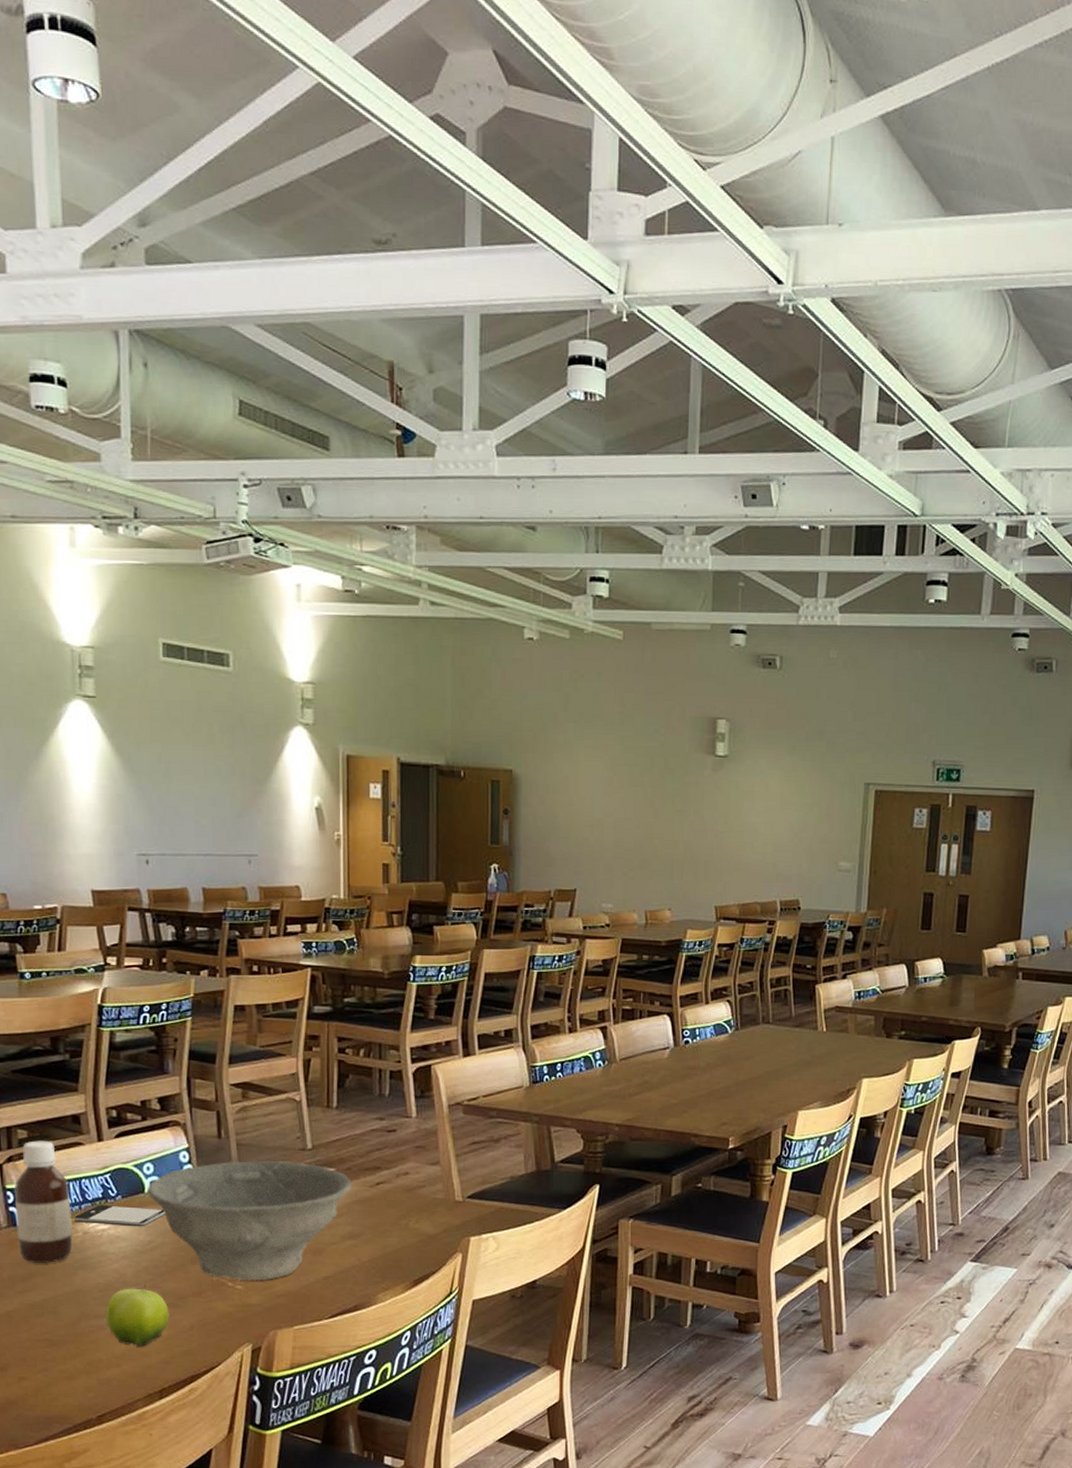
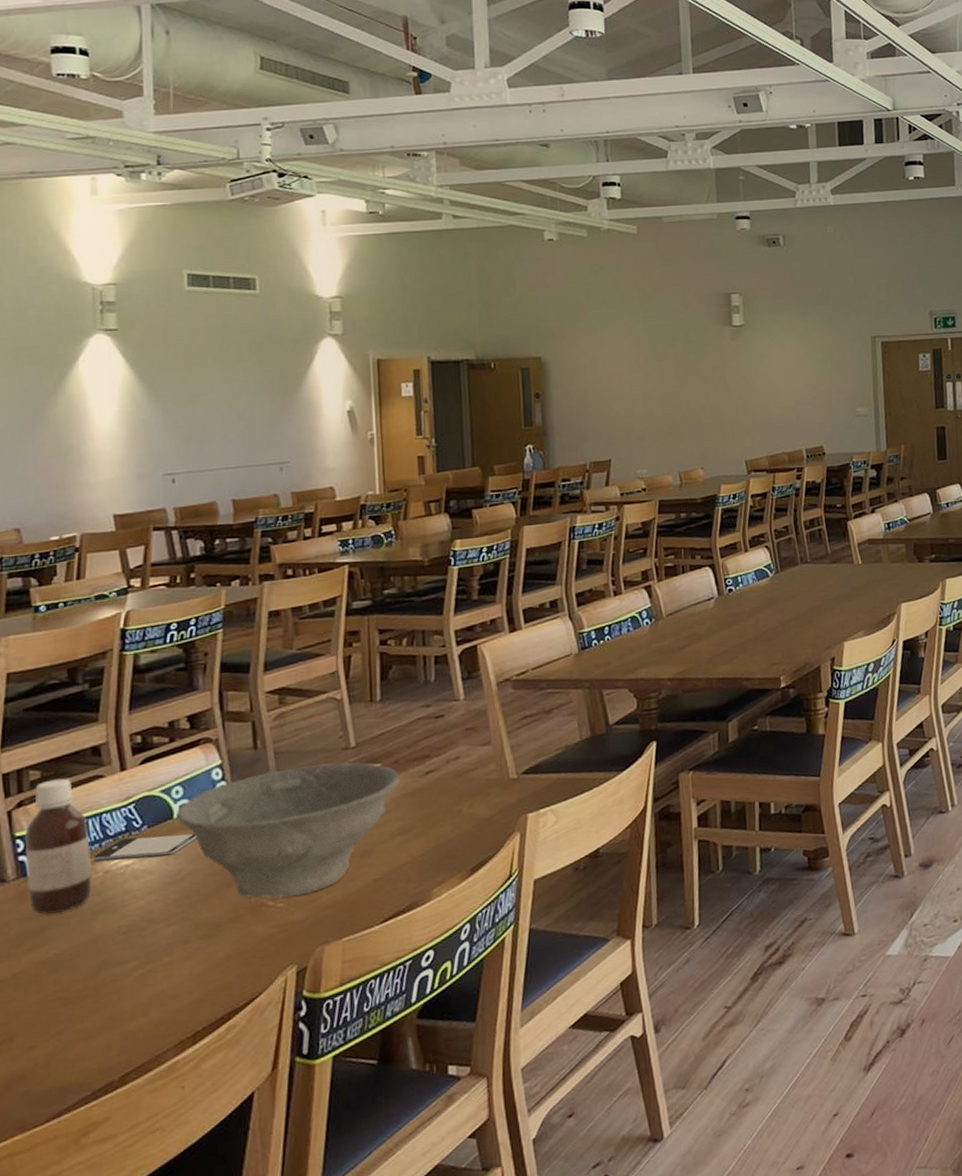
fruit: present [105,1284,170,1346] -> none [129,918,203,989]

